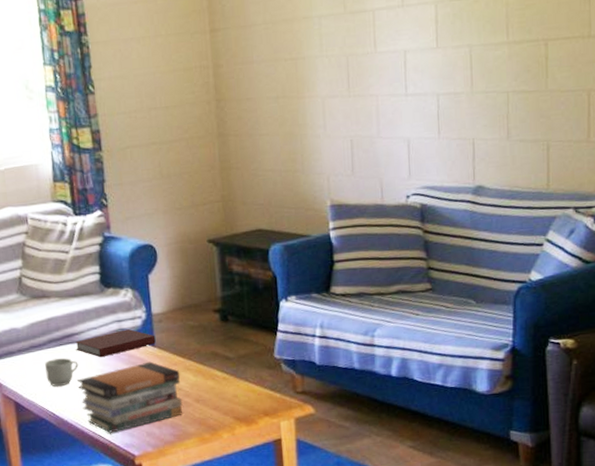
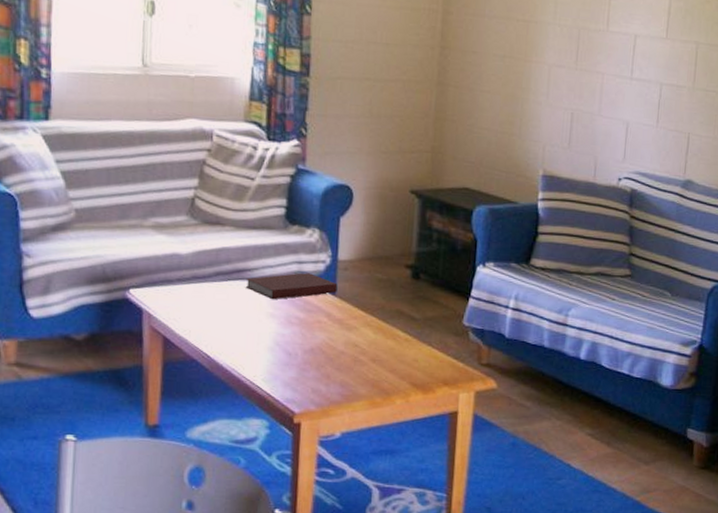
mug: present [45,358,79,386] -> none [206,294,246,326]
book stack: present [77,361,183,433] -> none [241,311,359,385]

